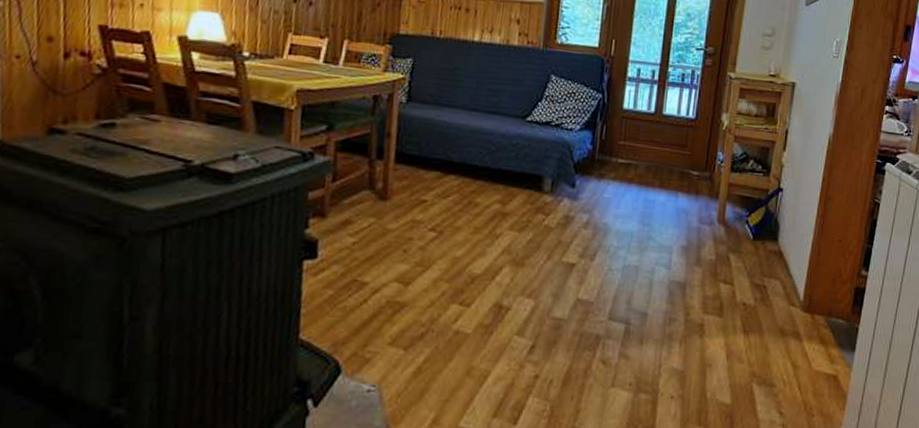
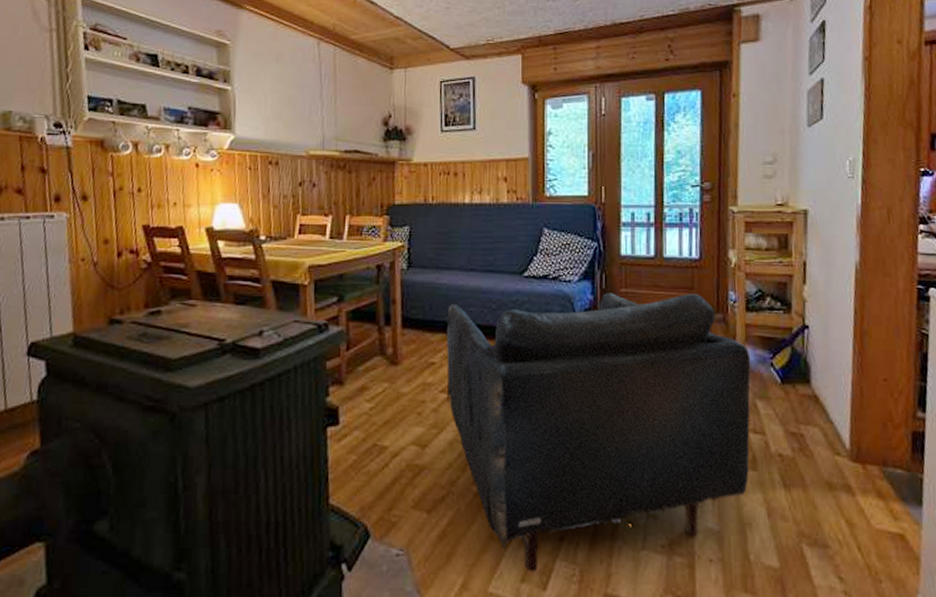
armchair: none [435,143,730,407] -> present [446,293,751,571]

